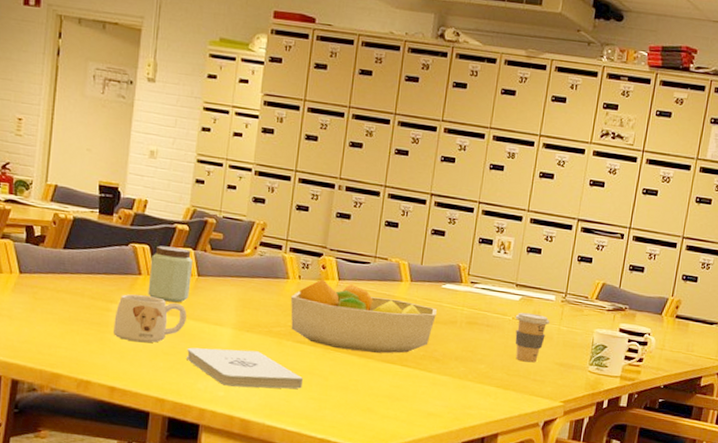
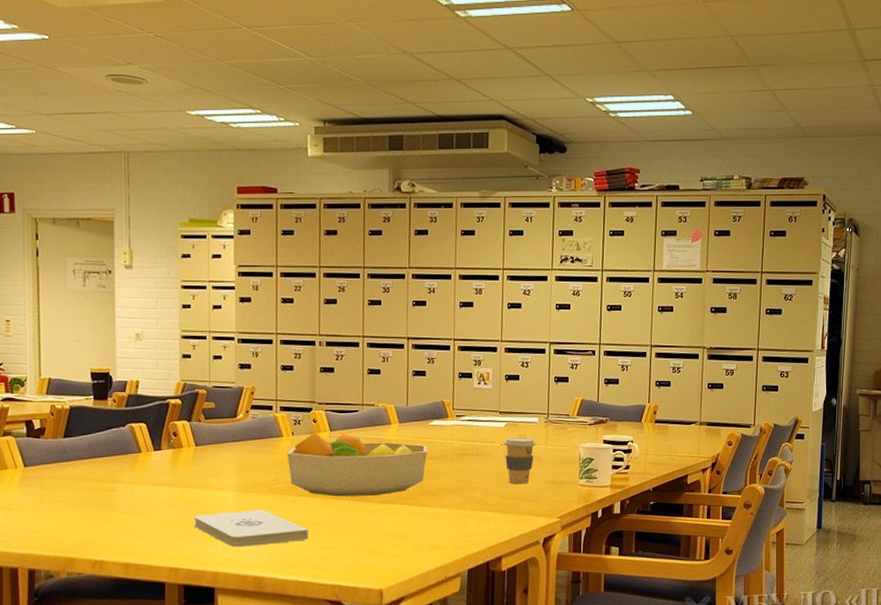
mug: present [114,294,187,343] -> none [120,471,190,517]
peanut butter: present [148,245,193,303] -> none [148,421,190,475]

